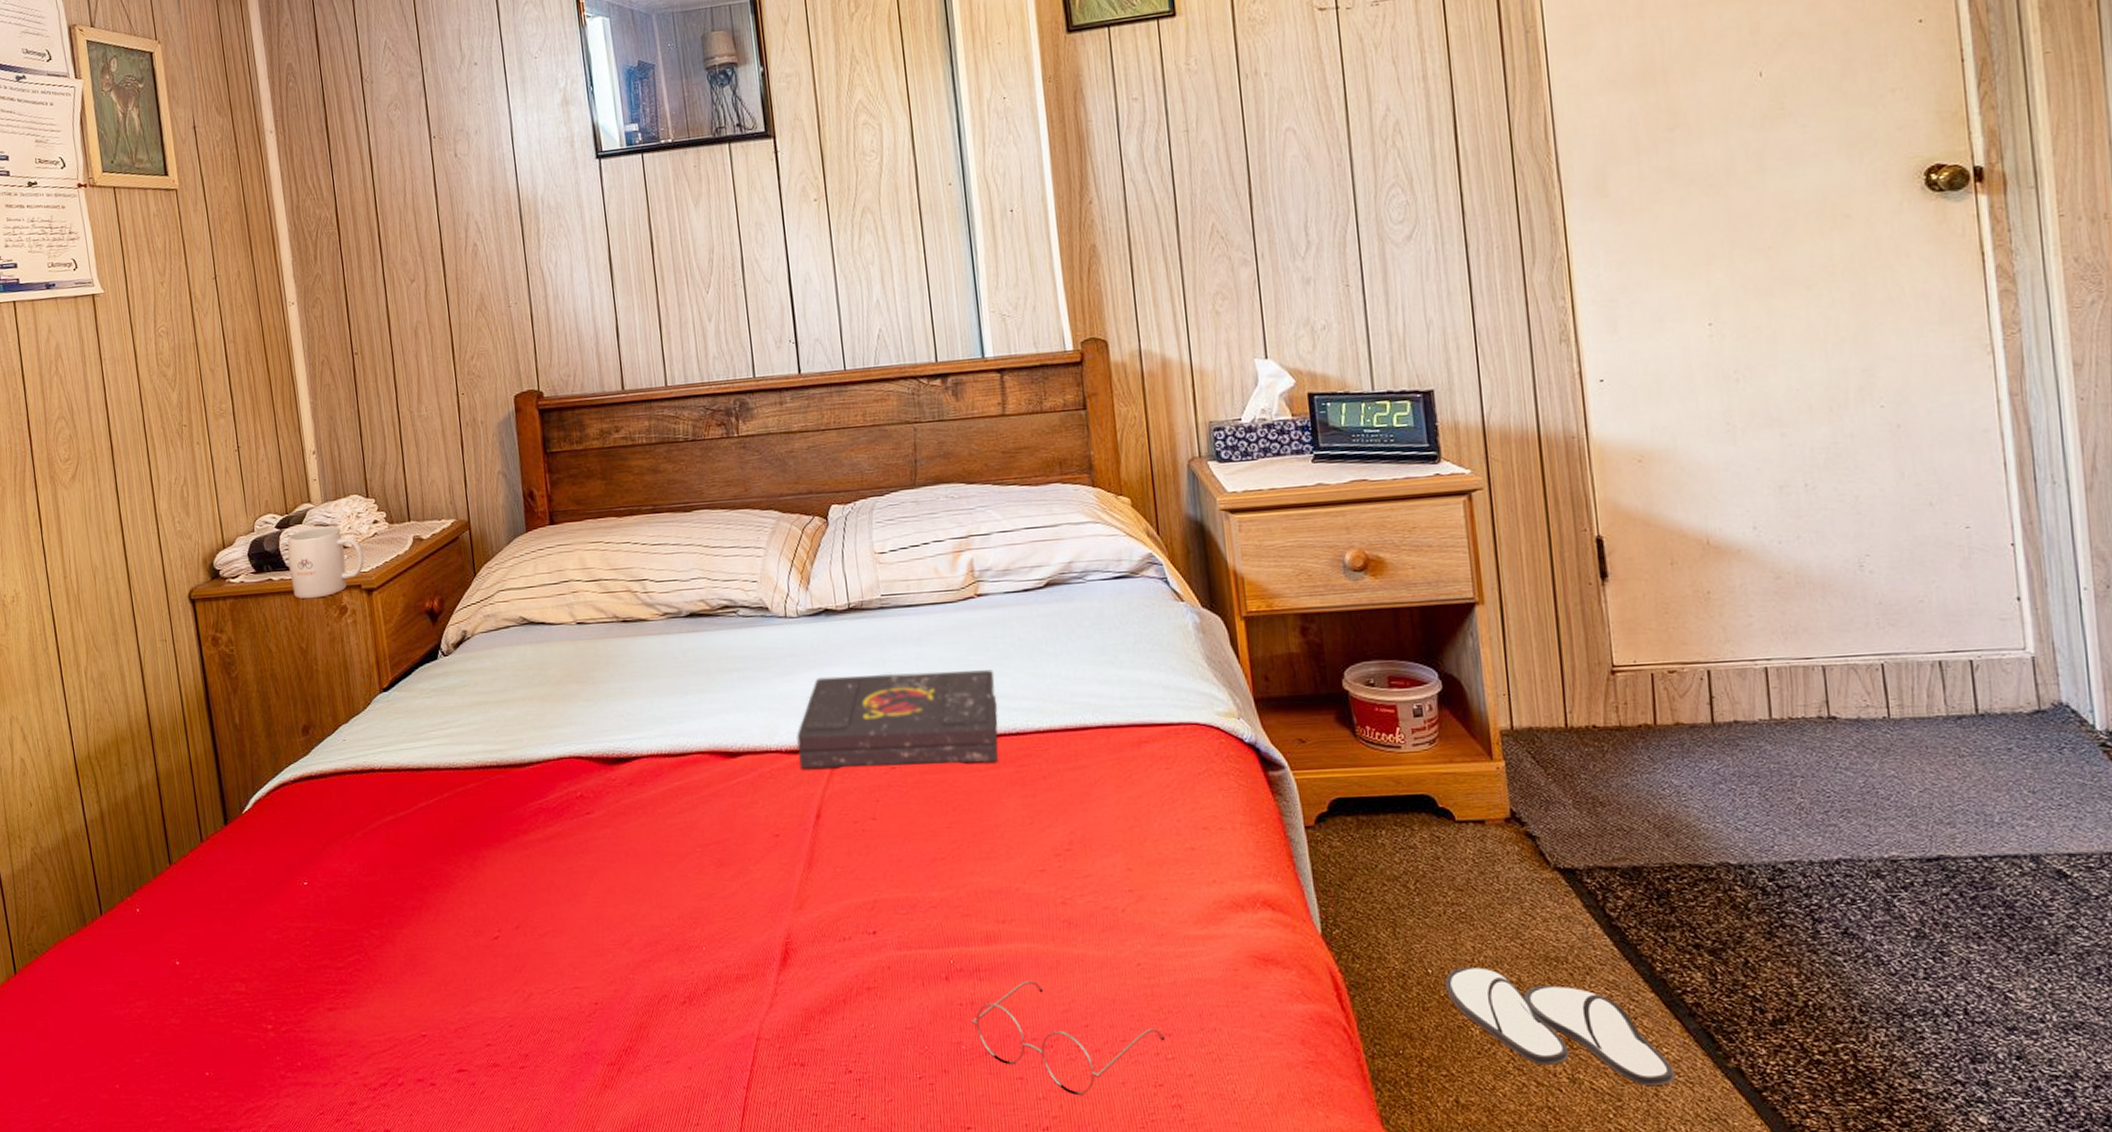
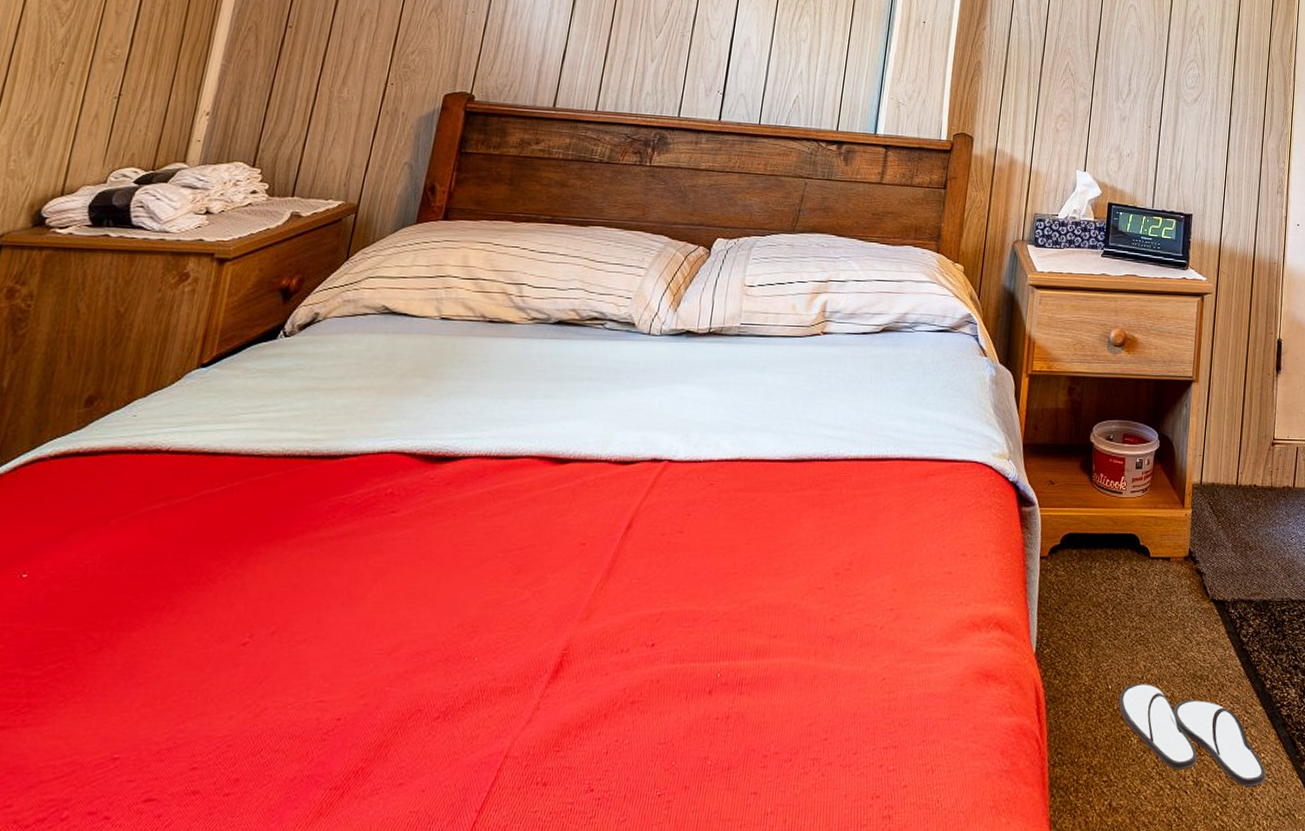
mug: present [287,526,364,599] -> none [130,188,229,262]
book: present [796,670,998,769] -> none [624,393,821,486]
eyeglasses: present [972,980,1165,1096] -> none [723,694,891,810]

